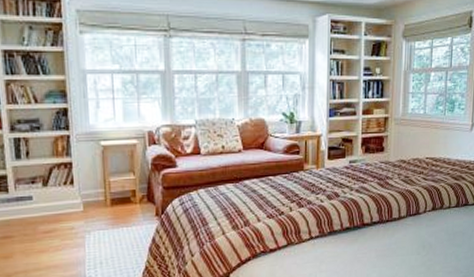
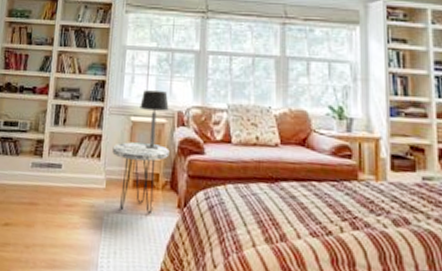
side table: none [85,164,144,226] -> present [112,142,170,215]
table lamp: none [108,114,139,169] -> present [140,90,169,150]

